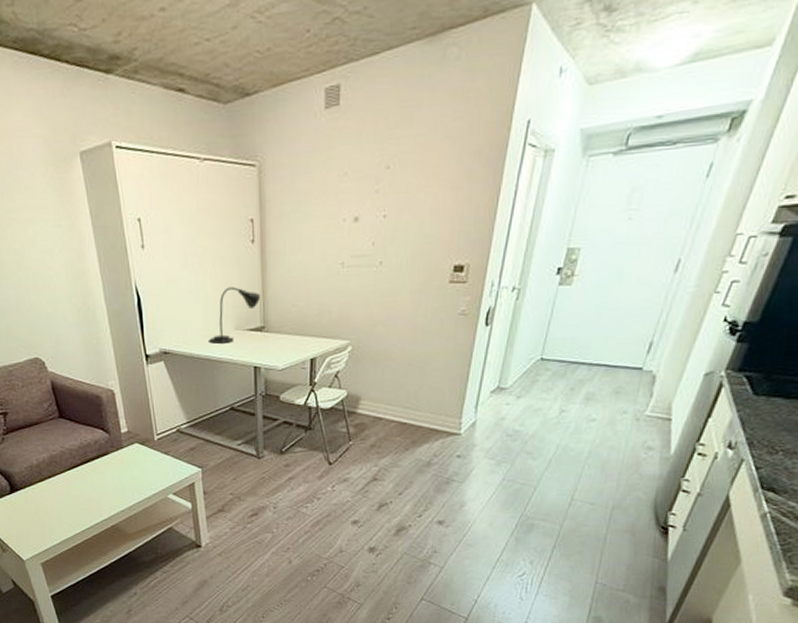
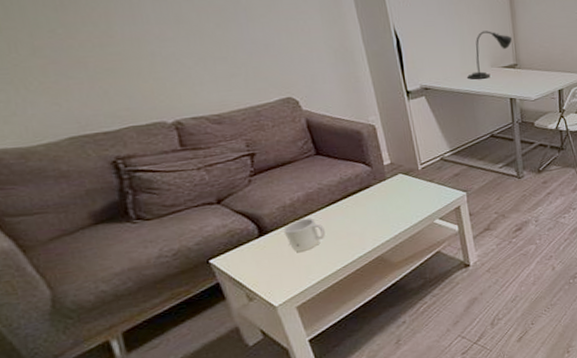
mug: none [30,480,67,512] -> present [283,218,325,252]

